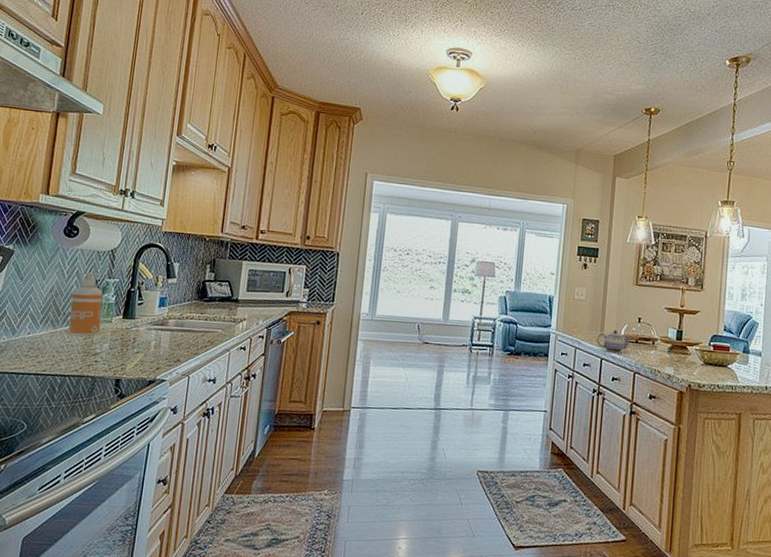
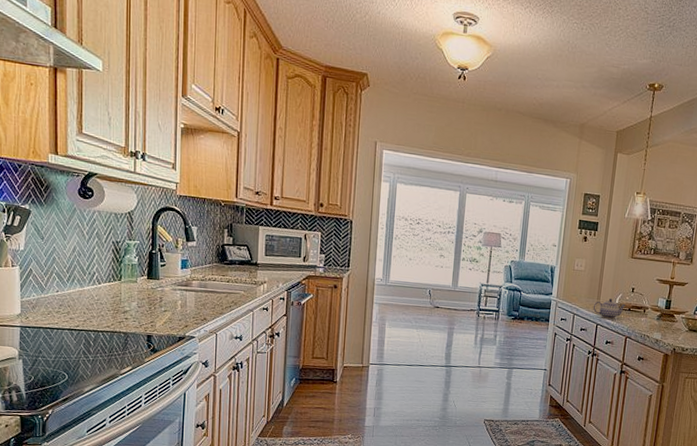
soap dispenser: present [68,272,103,336] -> none [94,233,126,295]

